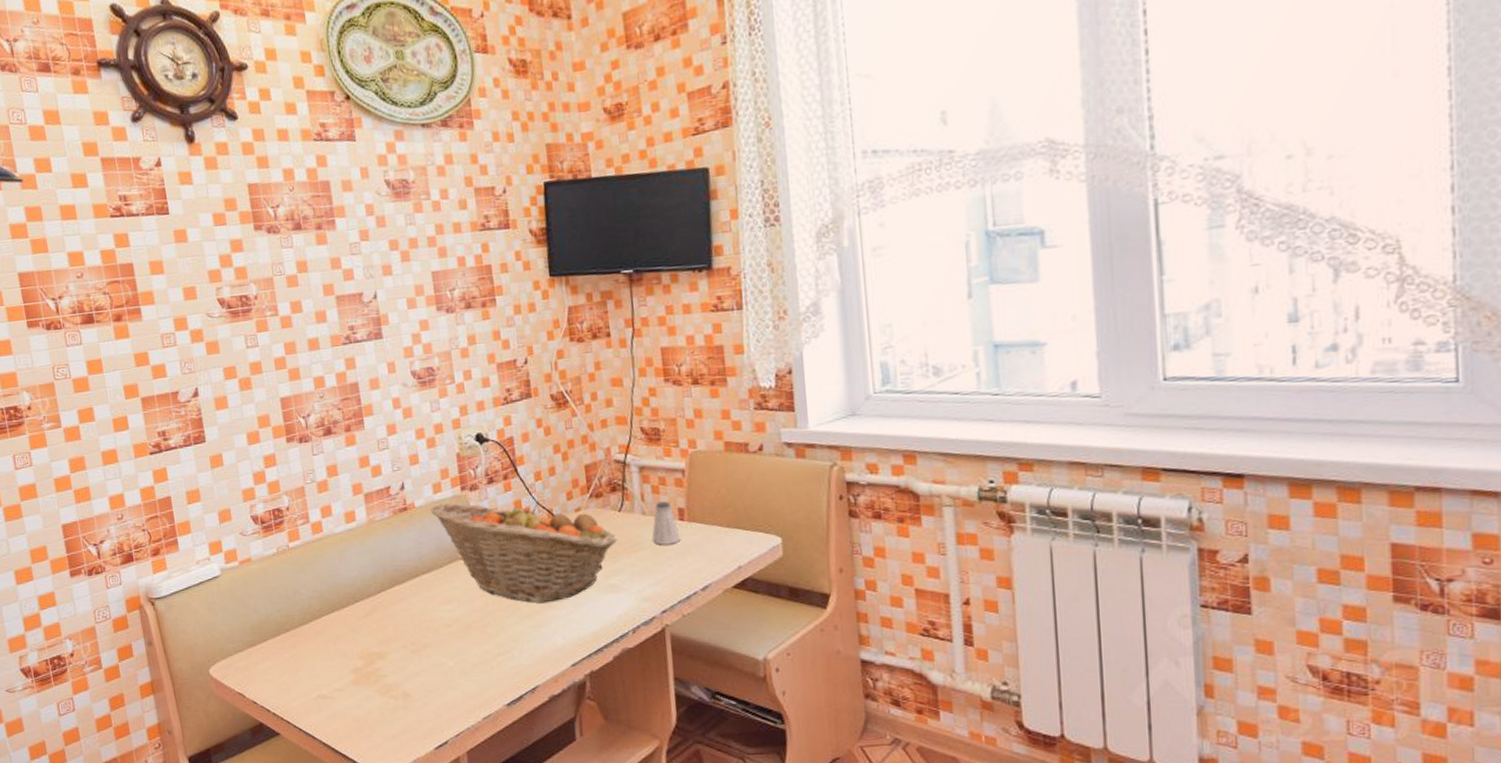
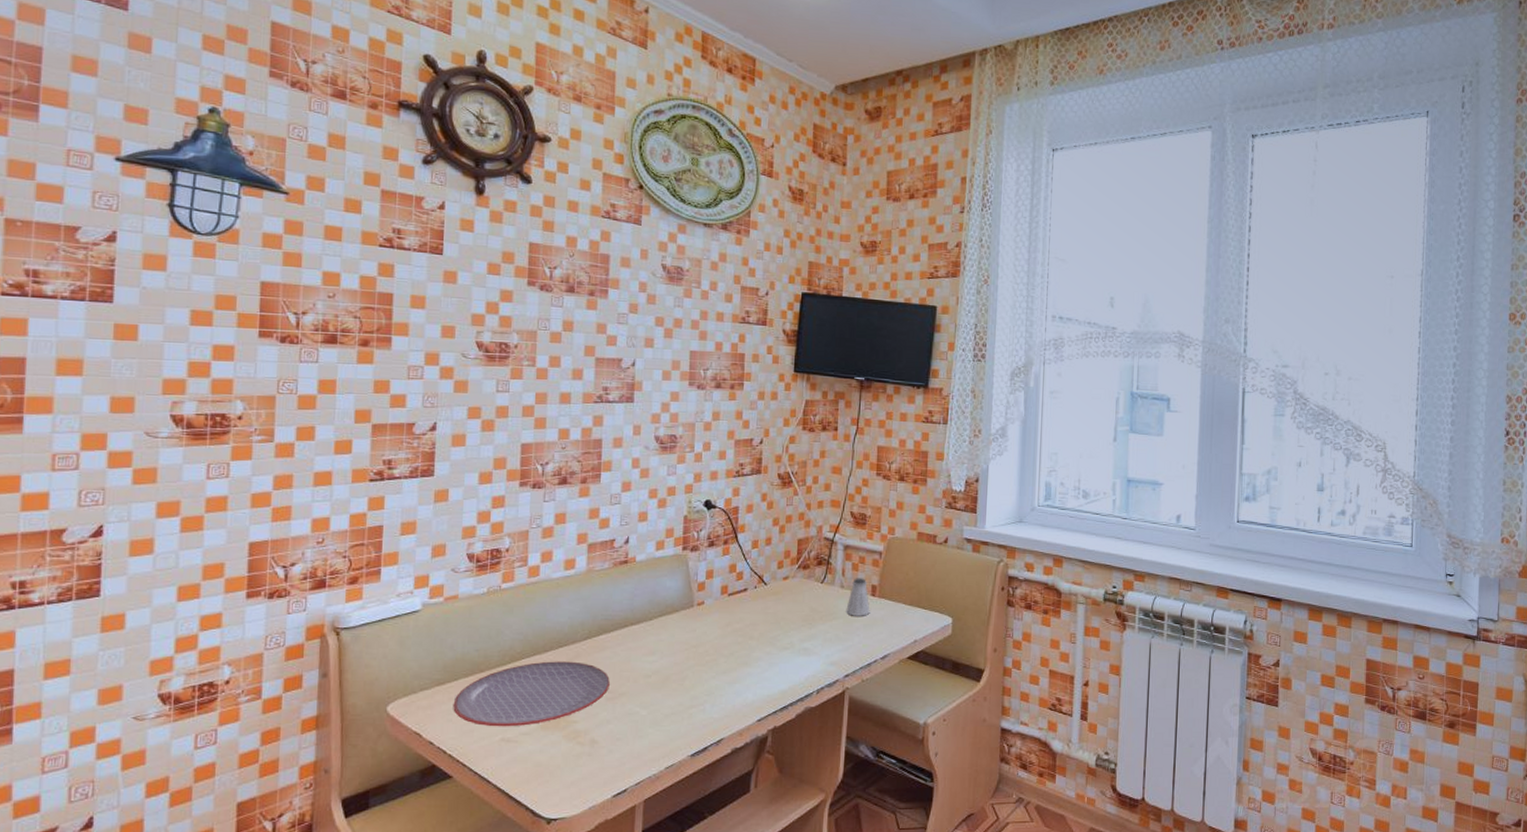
plate: none [267,615,412,685] -> present [453,661,610,727]
fruit basket: present [430,501,618,603] -> none [650,560,817,661]

